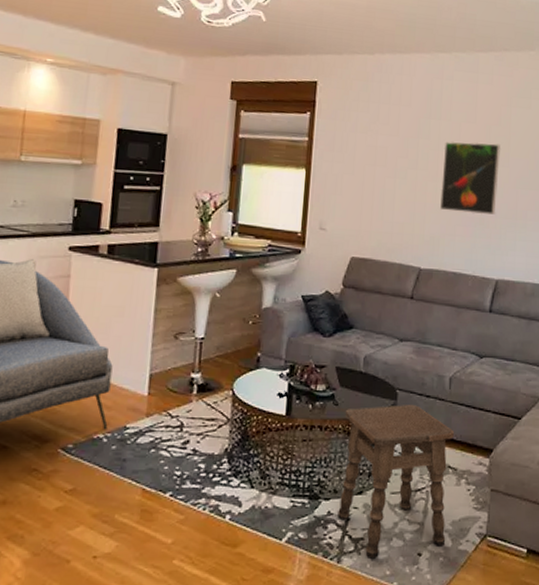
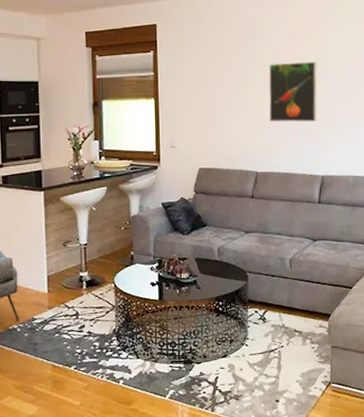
side table: present [337,405,454,558] -> none [206,284,298,407]

